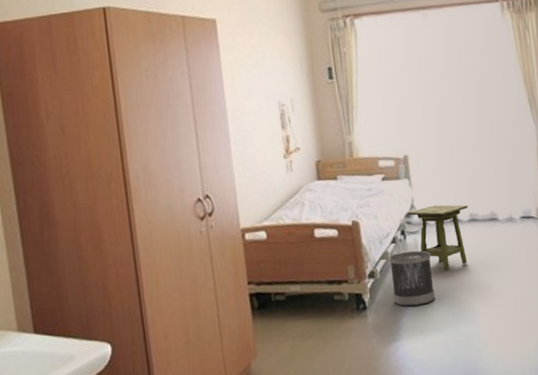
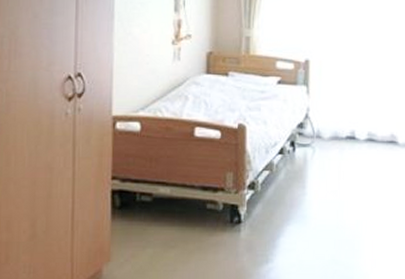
wastebasket: present [389,250,435,307] -> none [272,165,320,226]
side table: present [407,205,468,272] -> none [300,118,367,192]

